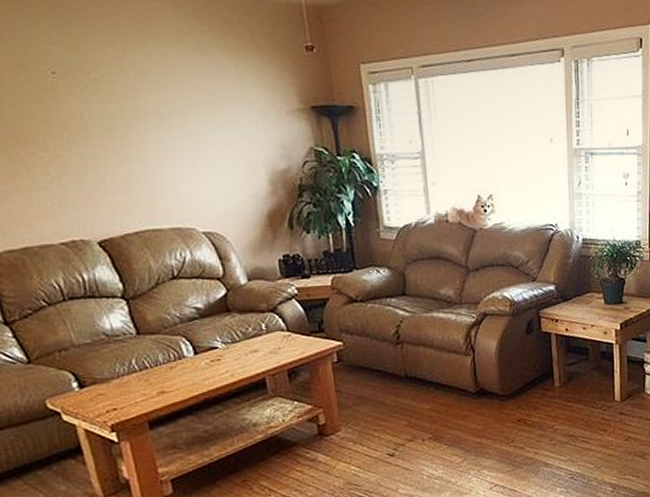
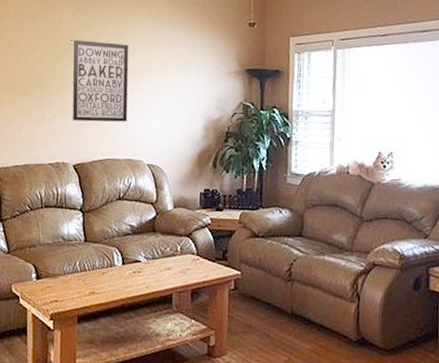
wall art: none [57,72,164,184] -> present [72,40,129,122]

